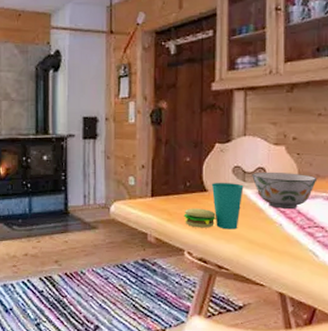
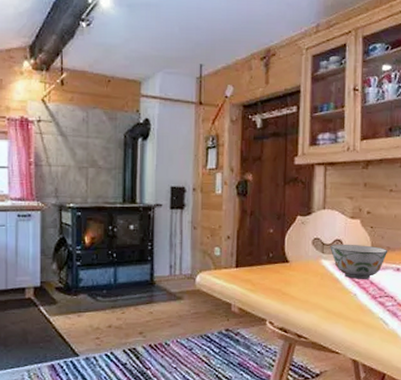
cup: present [183,182,244,230] -> none [266,253,322,299]

